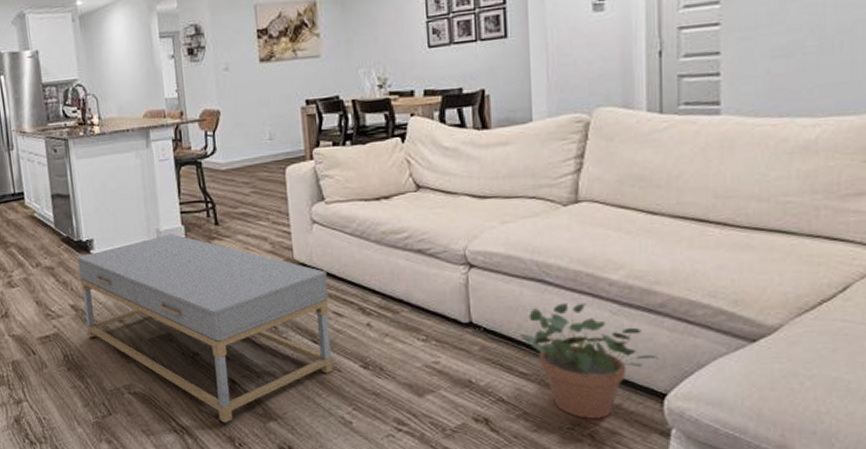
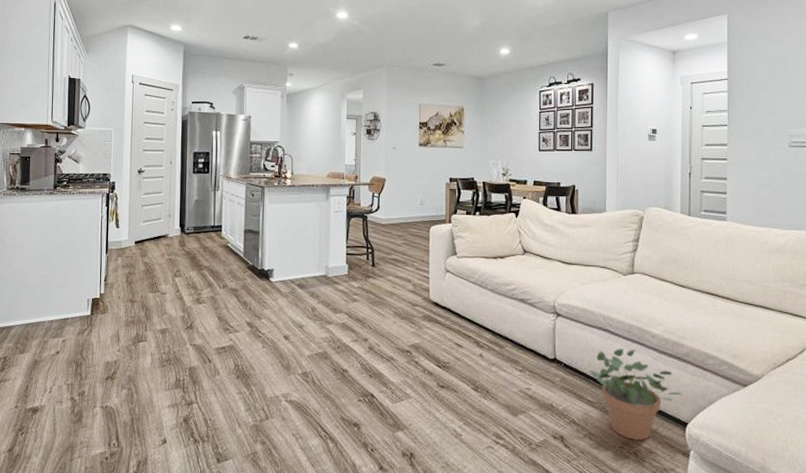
coffee table: present [76,233,334,423] -> none [257,270,453,431]

